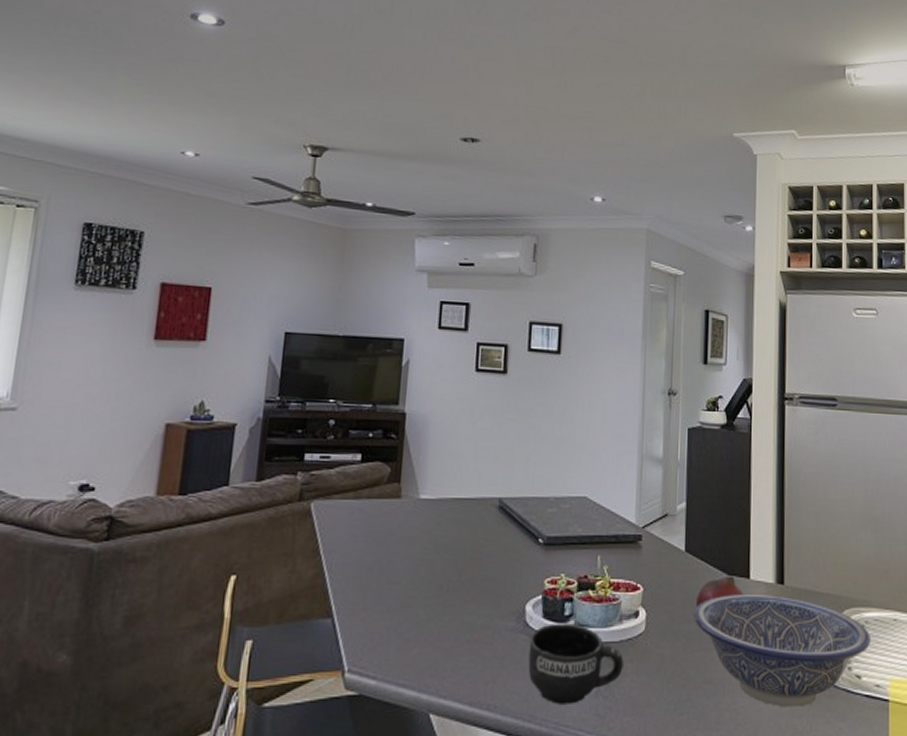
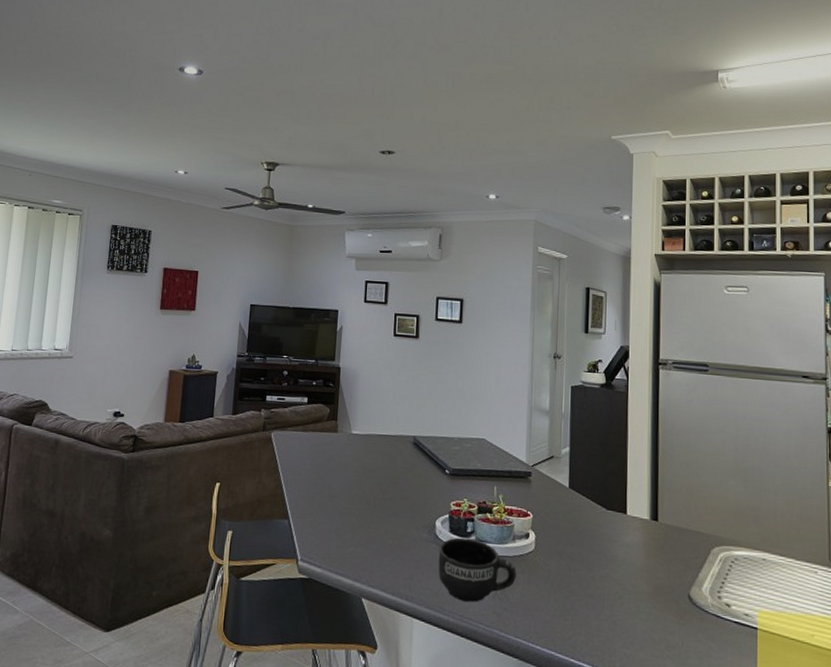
decorative bowl: present [693,593,871,707] -> none [576,526,741,625]
fruit: present [696,576,745,607] -> none [579,510,622,534]

